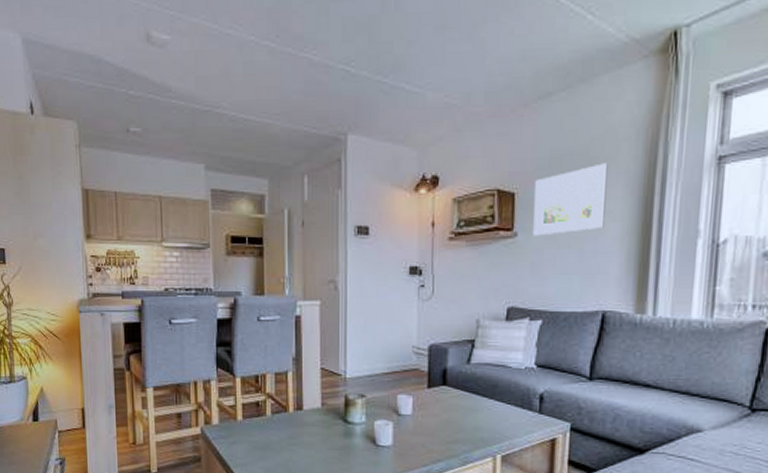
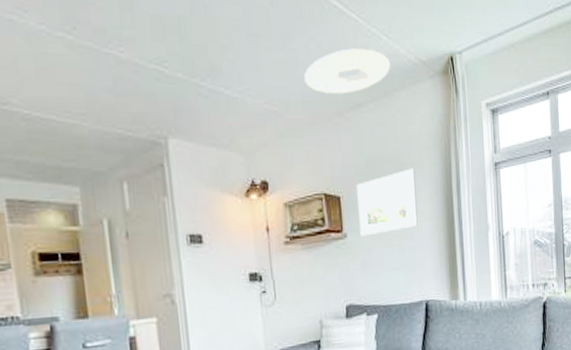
ceiling light: none [490,31,593,84] -> present [304,48,390,94]

